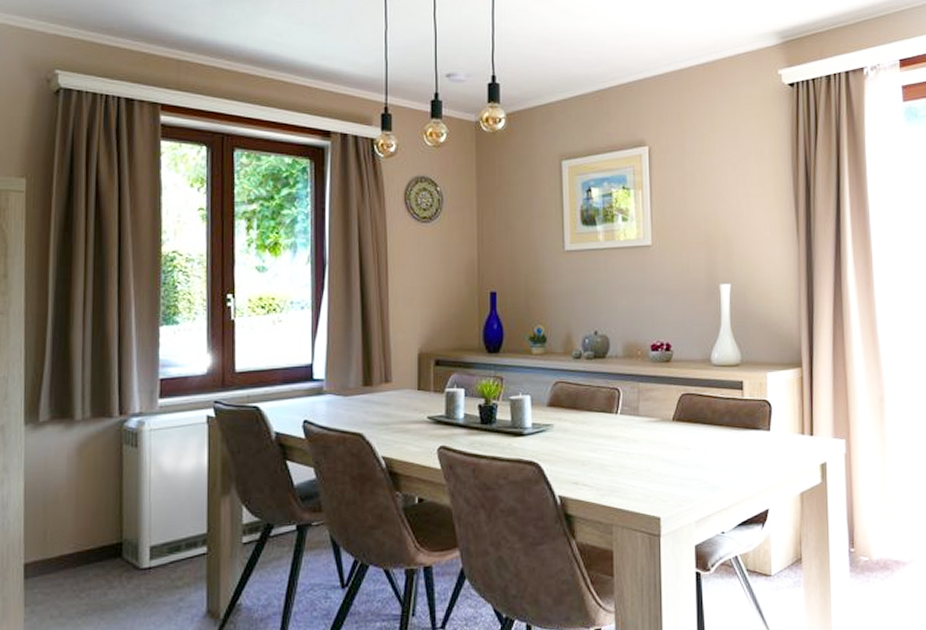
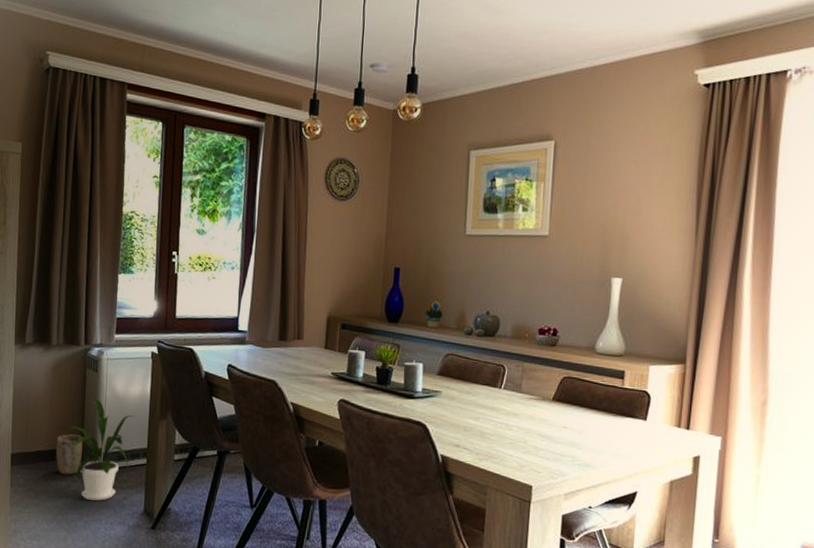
house plant: none [74,478,189,609] -> present [48,396,135,501]
plant pot: none [86,528,123,581] -> present [56,434,83,475]

